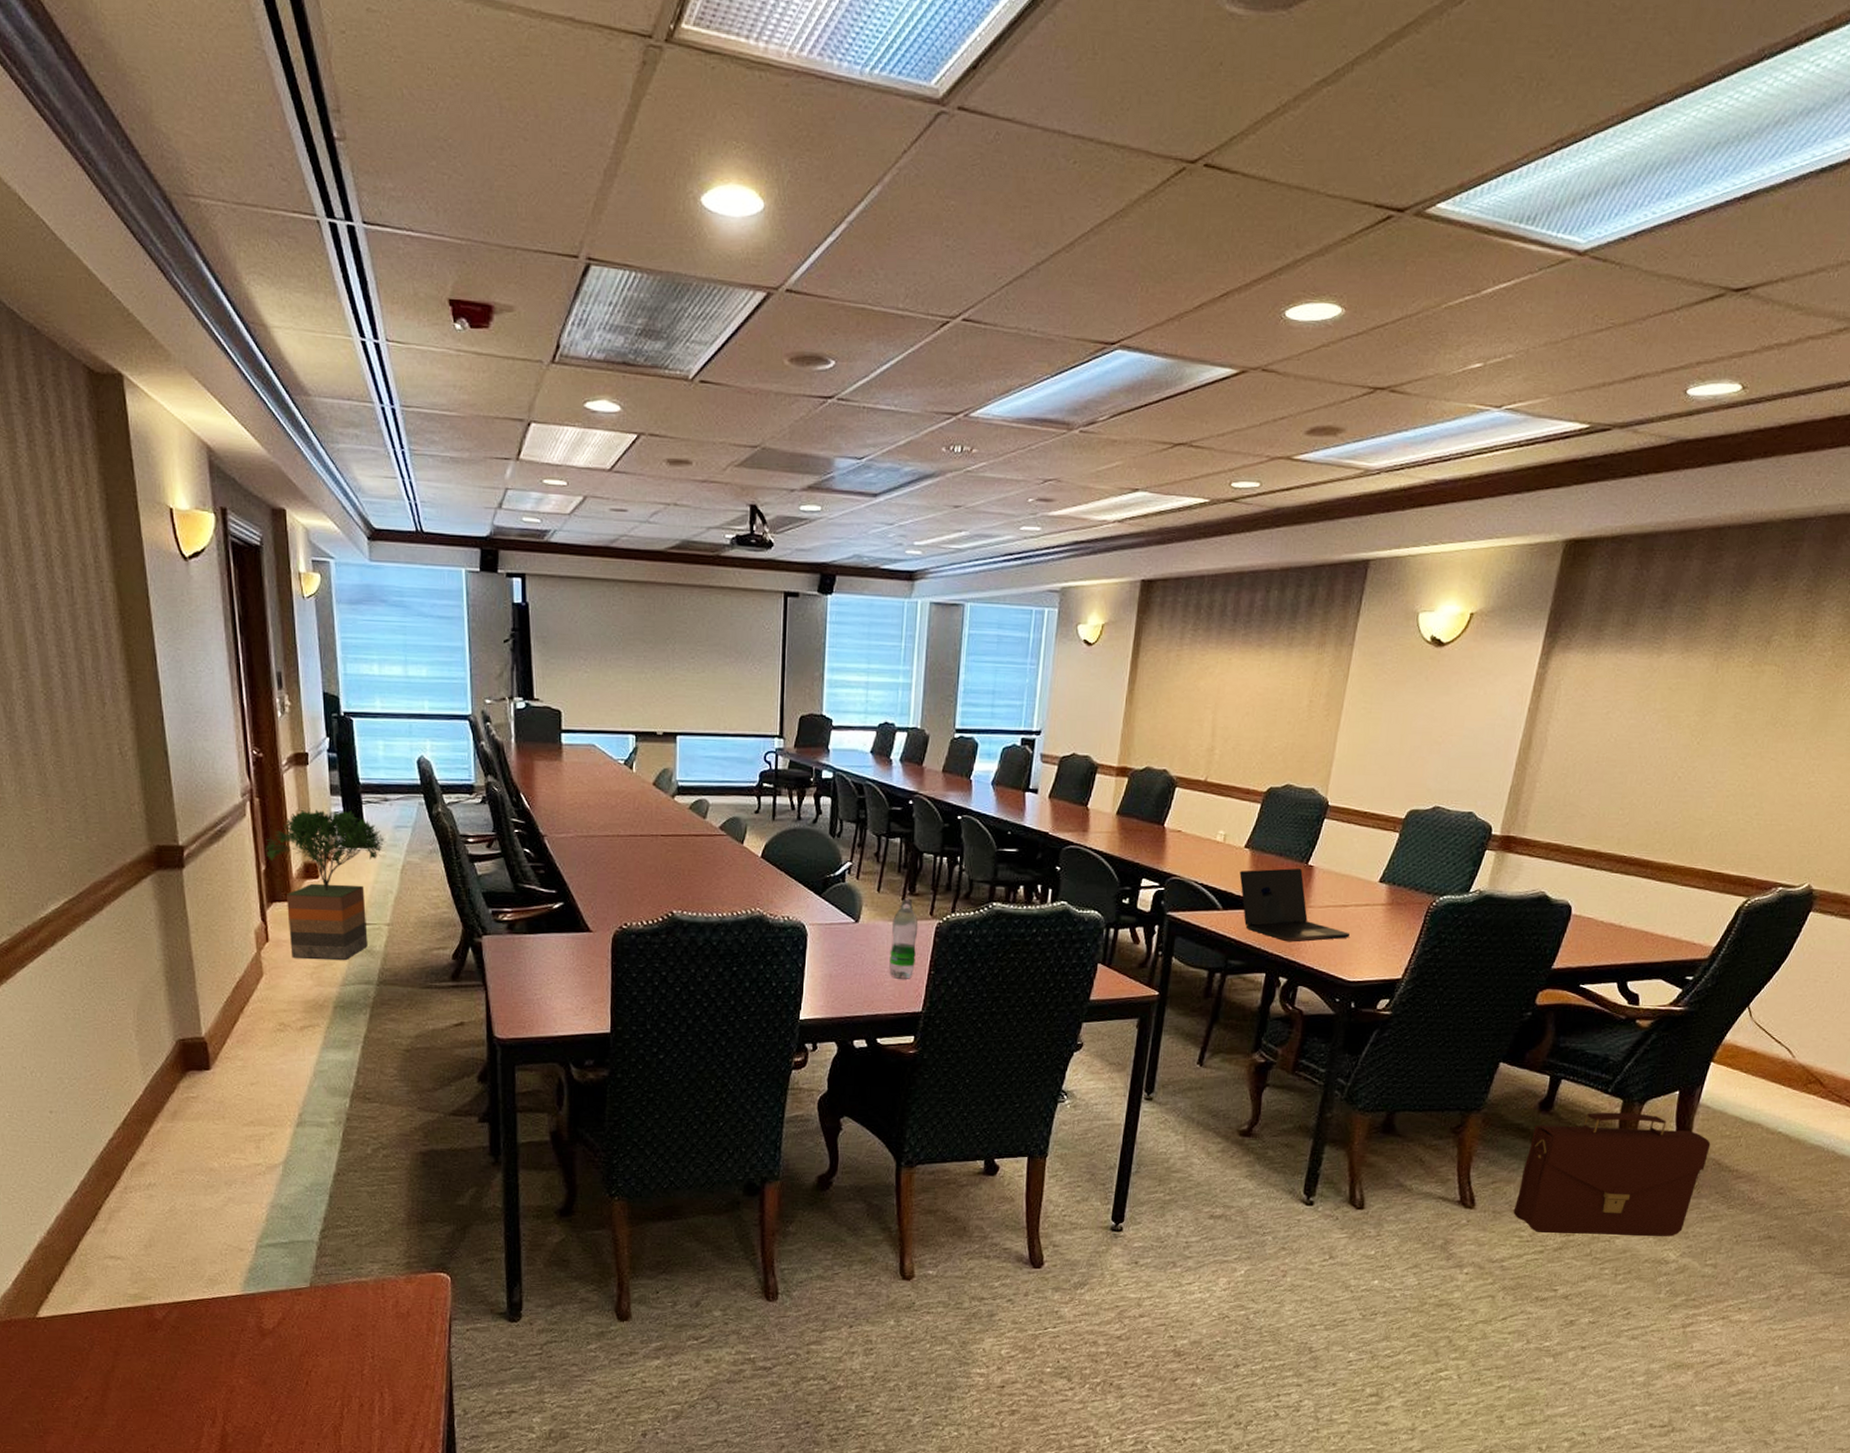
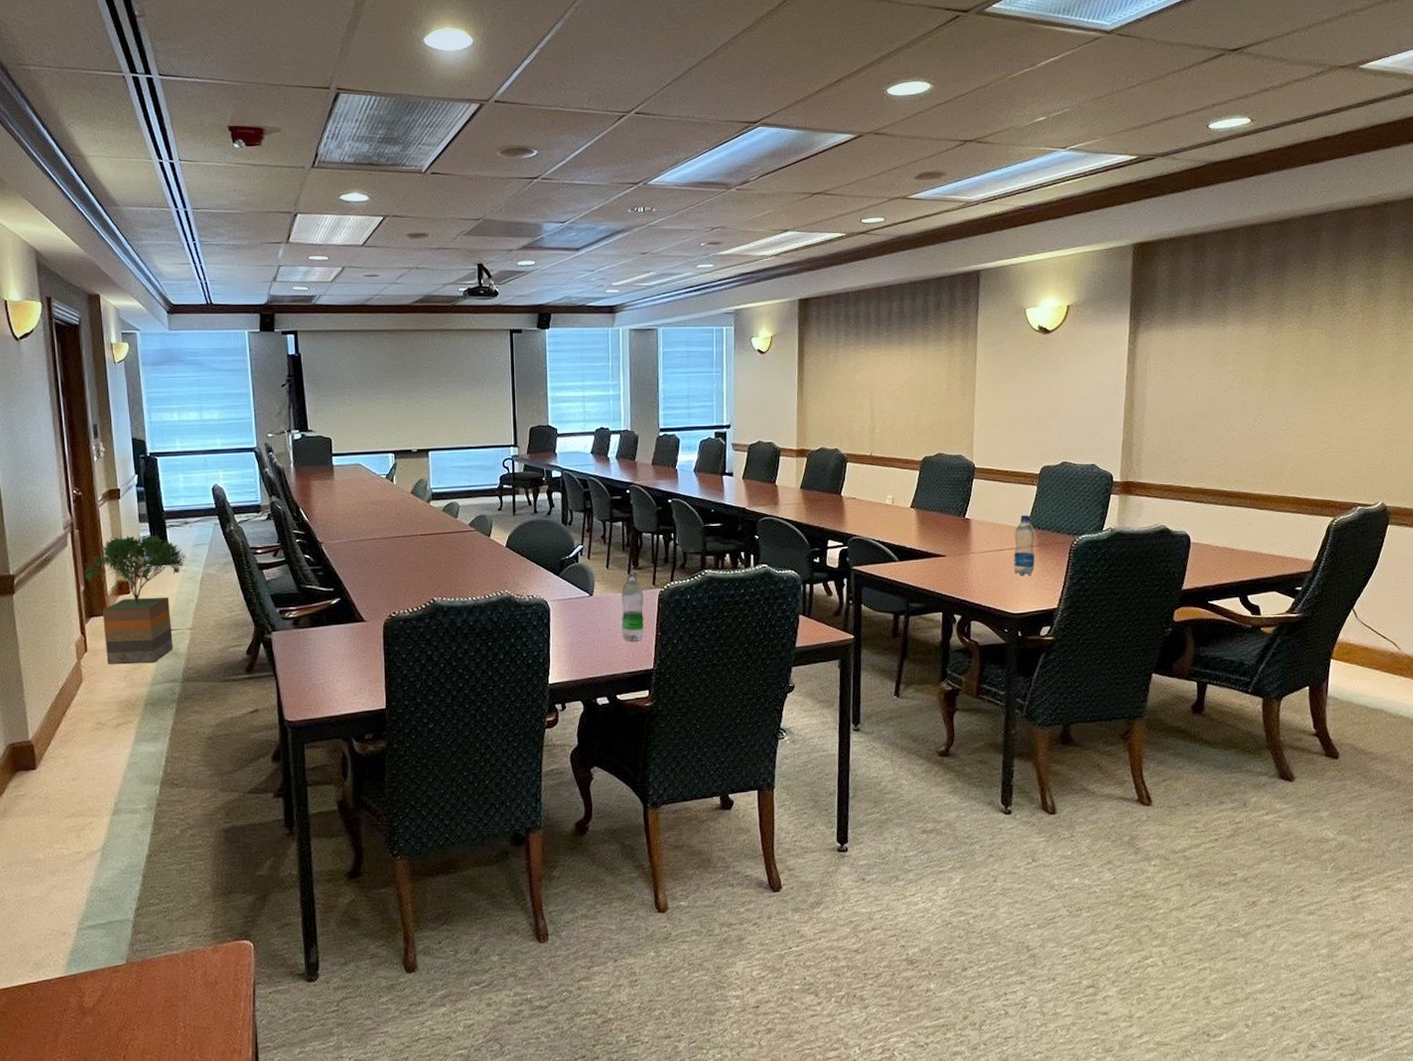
laptop: present [1239,868,1350,942] -> none [909,522,1008,584]
bottle: none [1356,867,1389,939] -> present [1013,515,1035,576]
briefcase: present [1513,1112,1711,1237] -> none [1186,709,1345,822]

